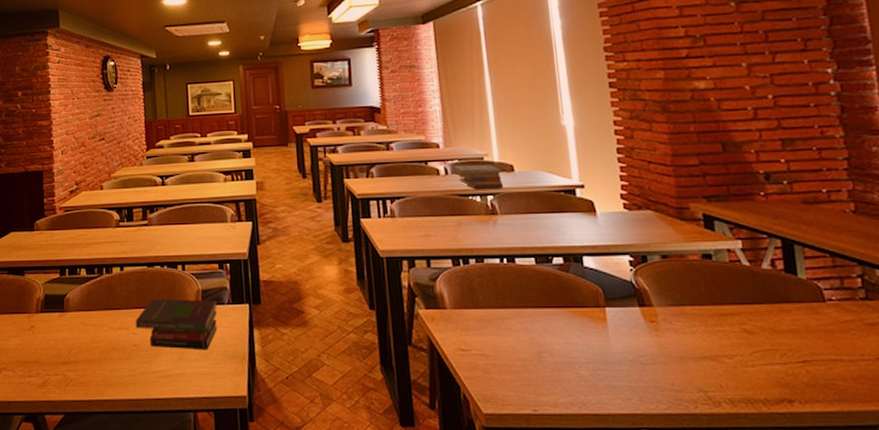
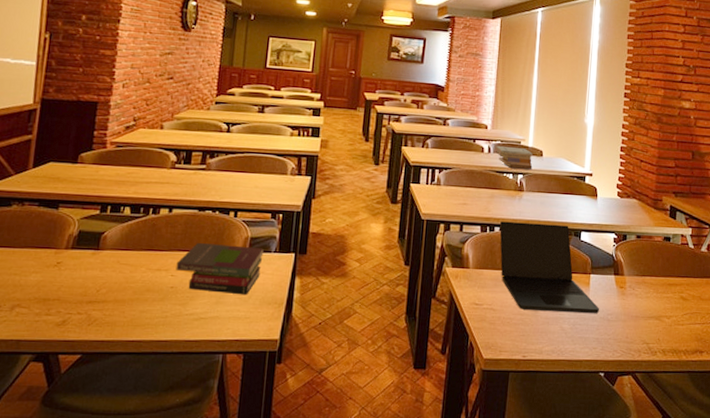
laptop: none [474,250,626,355] -> present [499,221,599,313]

